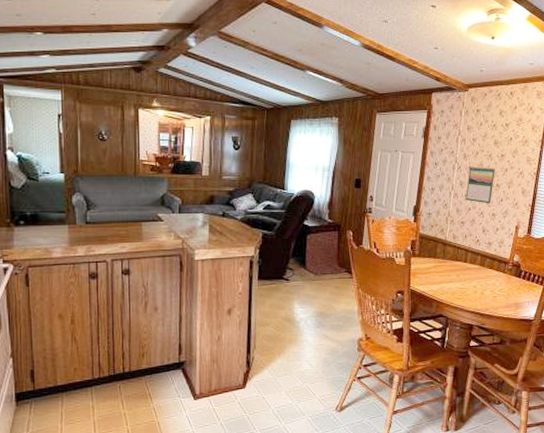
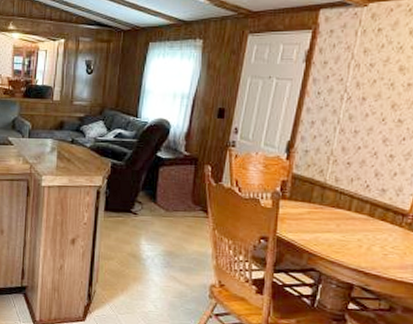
calendar: present [466,166,496,204] -> none [355,97,399,143]

